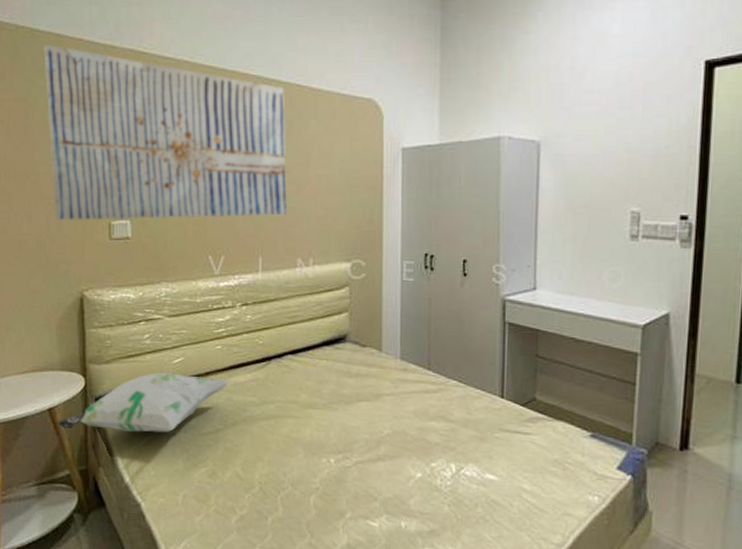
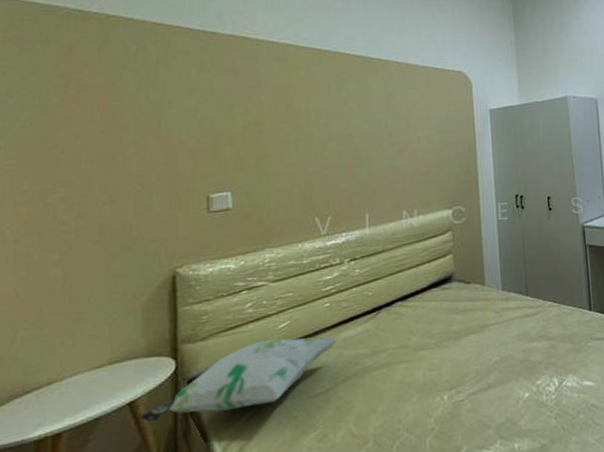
wall art: present [43,43,288,221] -> none [137,31,392,199]

